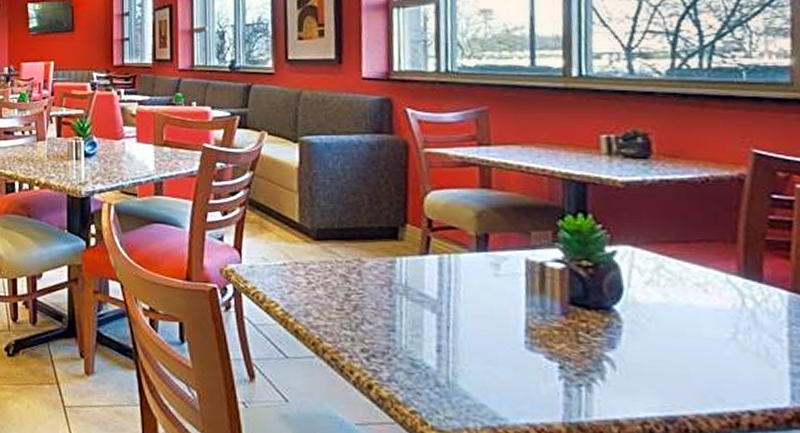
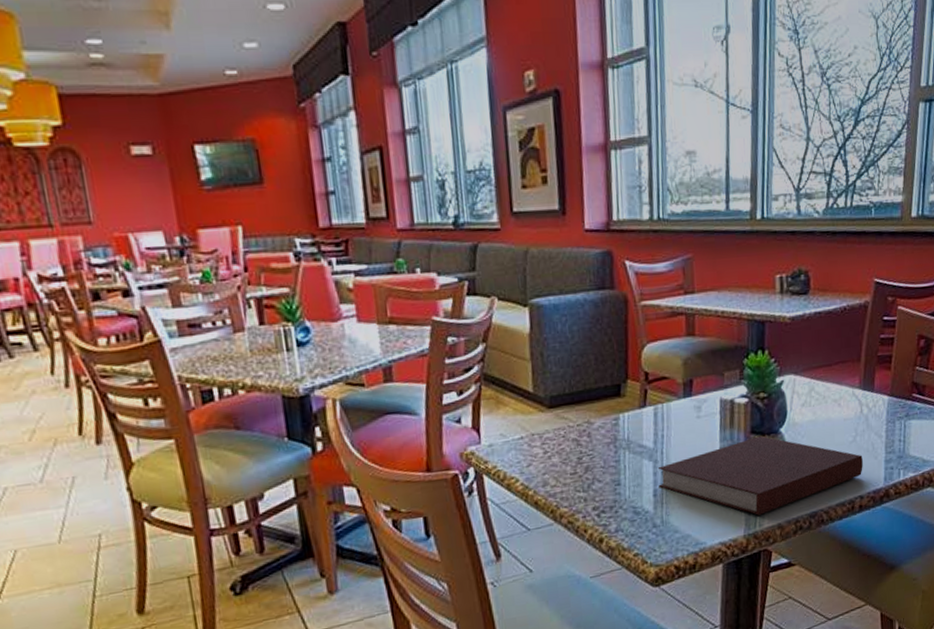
notebook: none [443,309,752,403] -> present [658,435,863,515]

